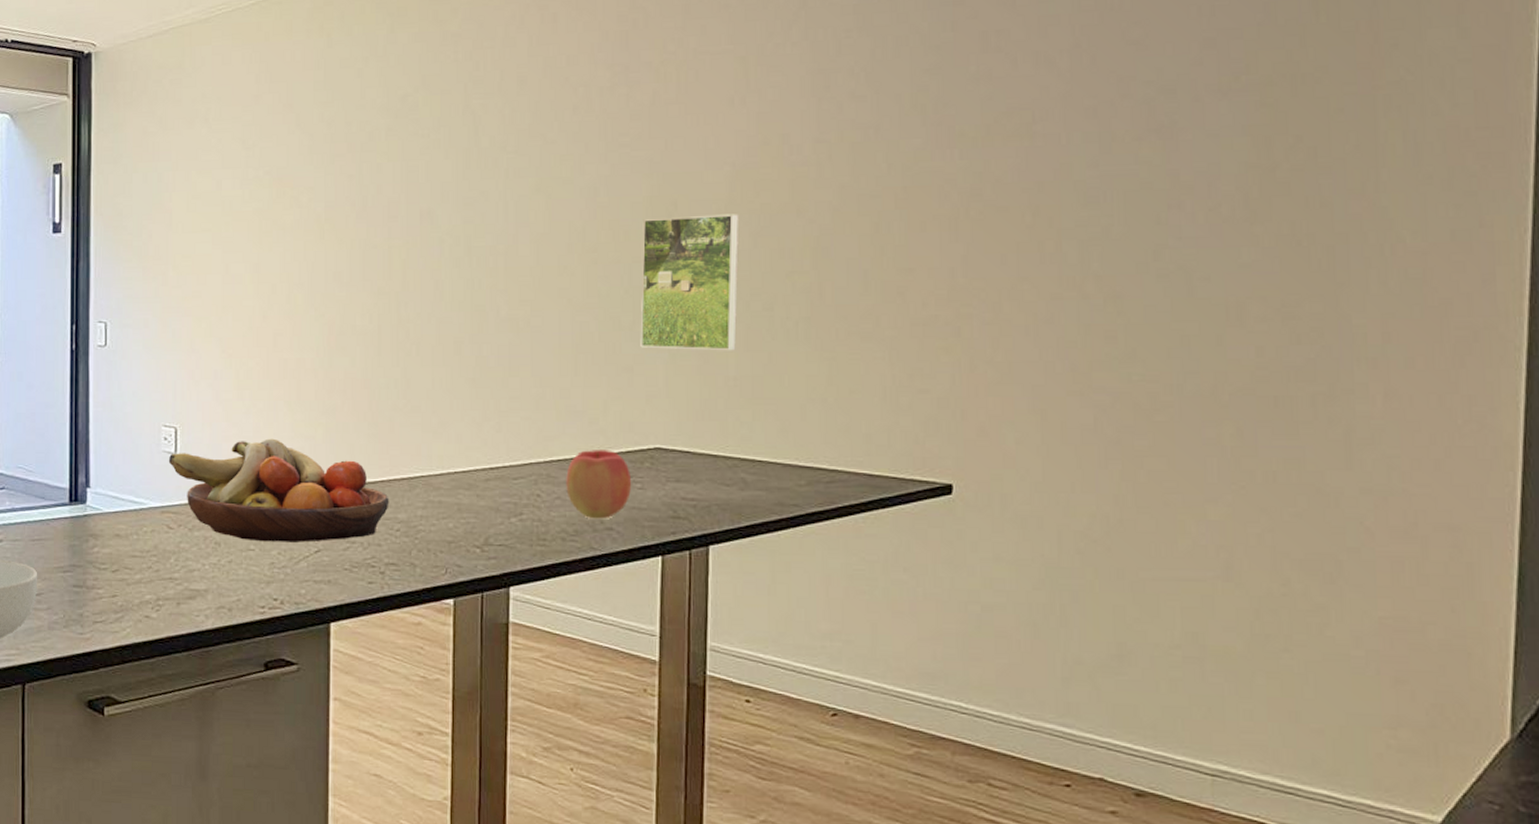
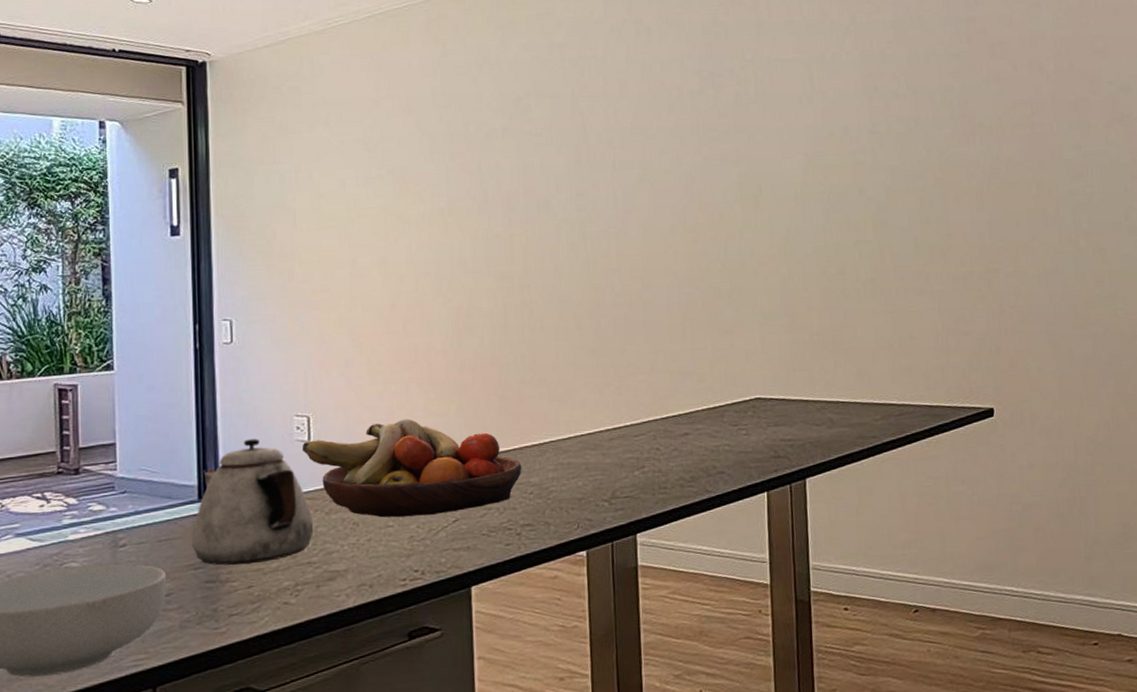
teapot: none [62,446,177,573] -> present [192,438,314,566]
apple: present [566,450,632,519] -> none [681,403,738,465]
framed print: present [640,214,740,351] -> none [734,194,817,312]

